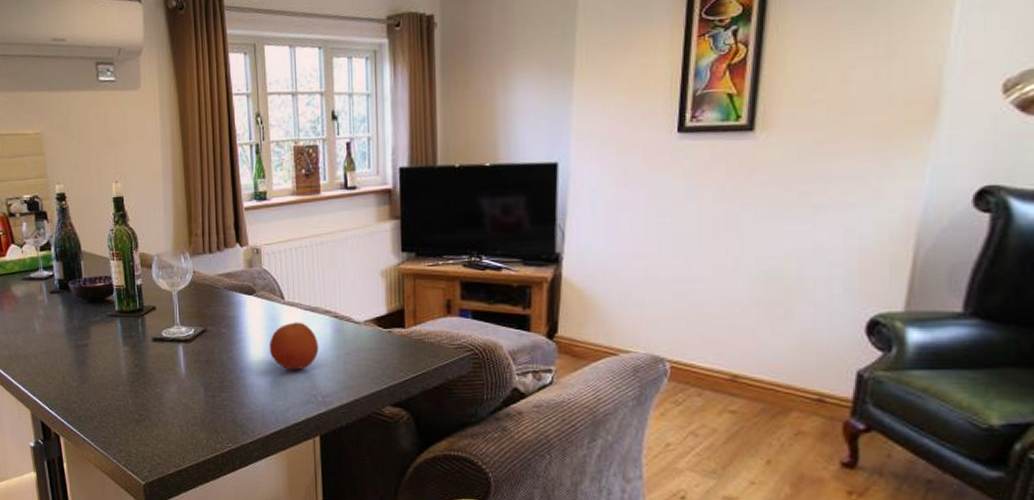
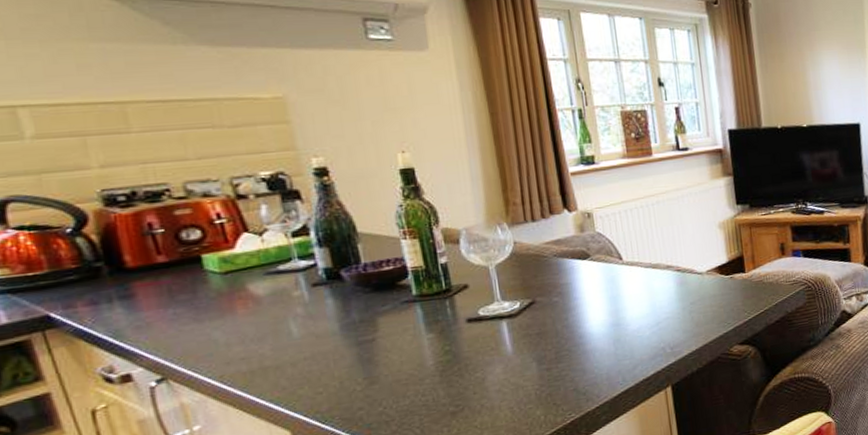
fruit: present [269,322,319,370] -> none [609,280,664,328]

